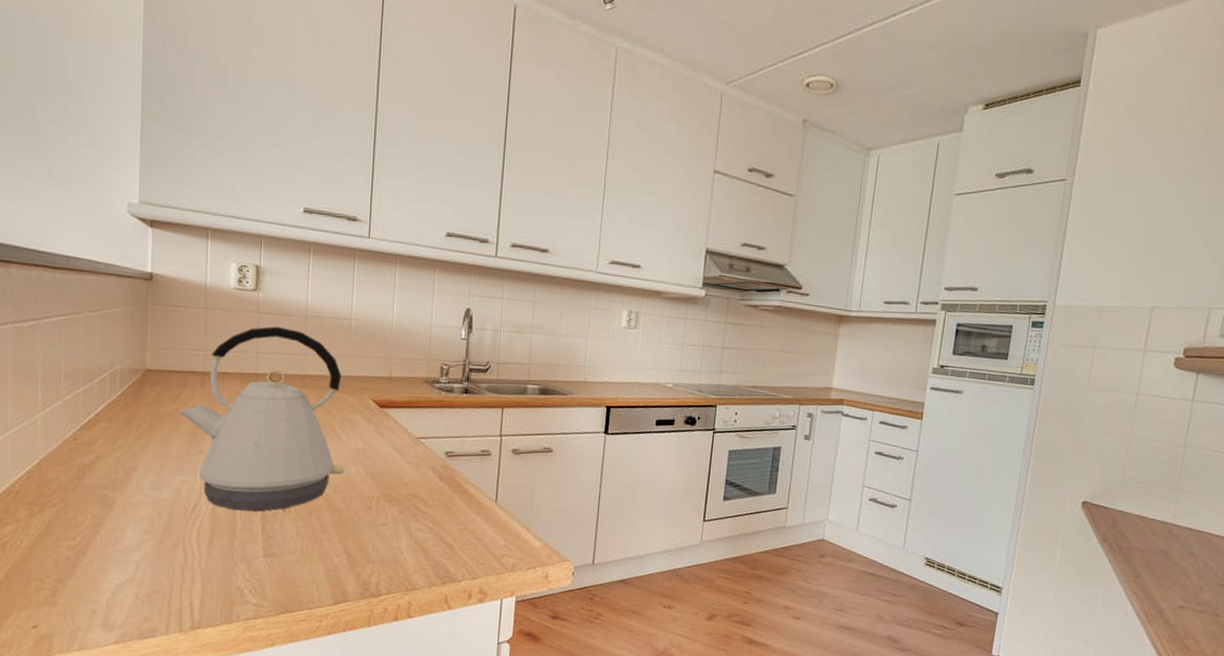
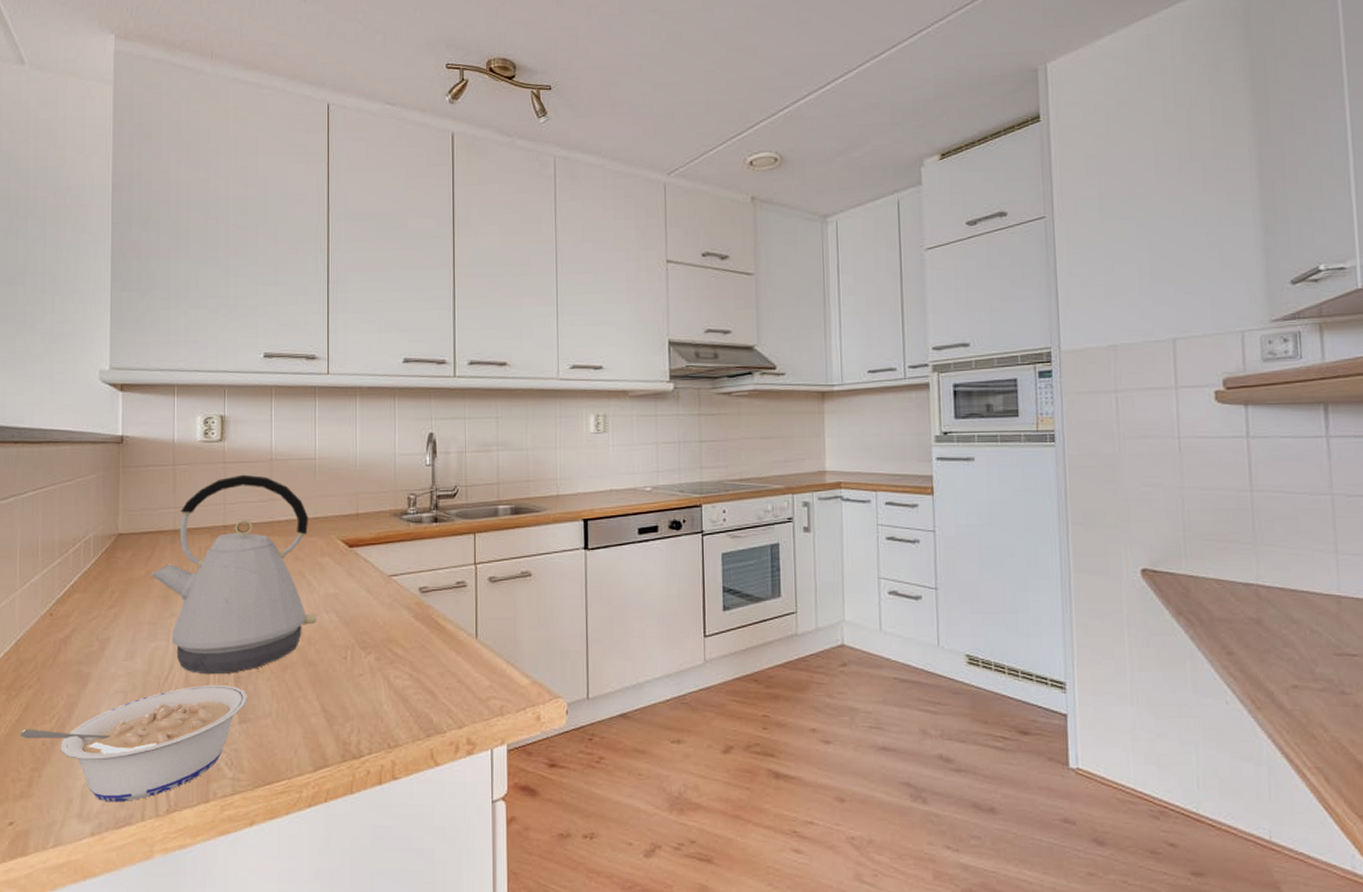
legume: none [44,519,273,617] -> present [20,685,247,803]

